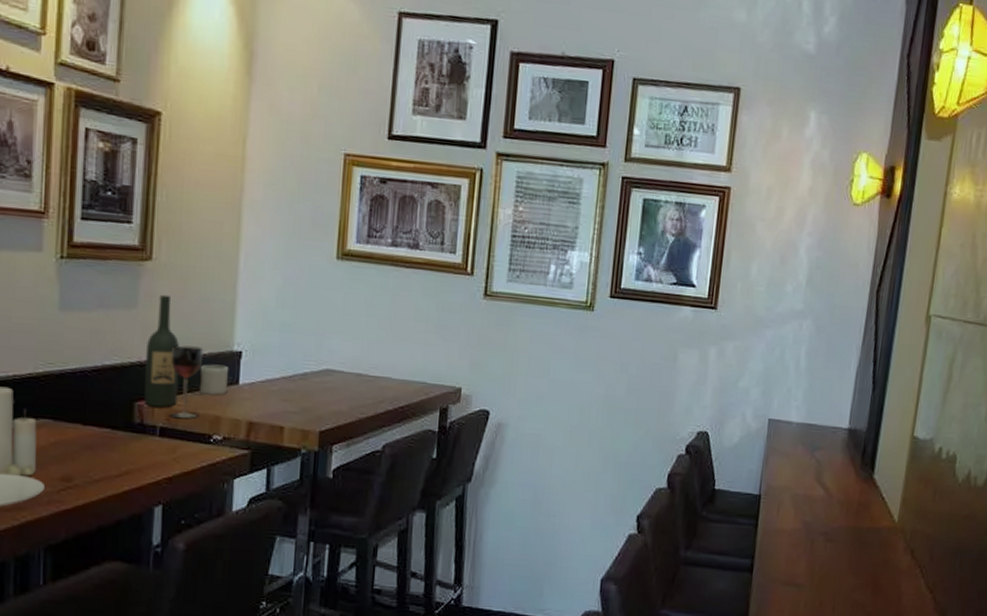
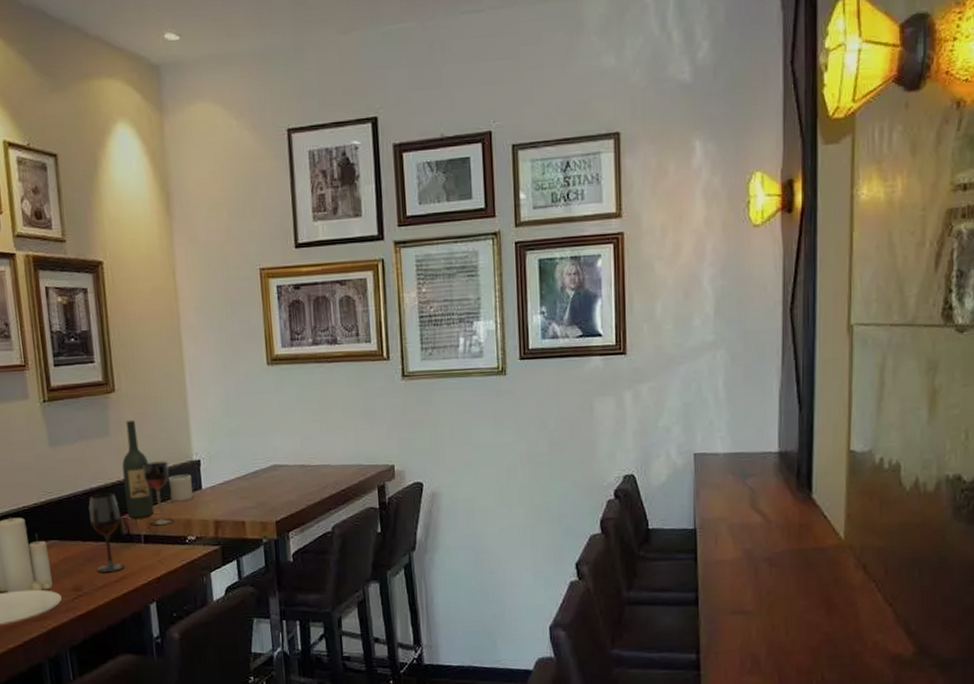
wine glass: none [95,373,135,465] -> present [88,493,125,573]

